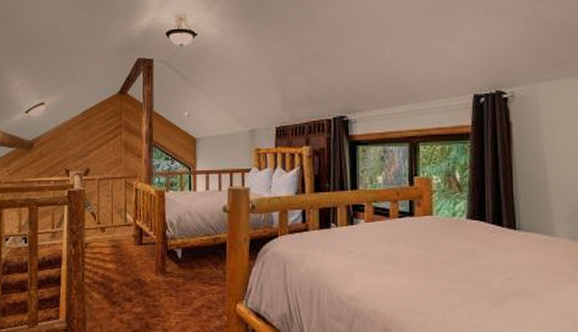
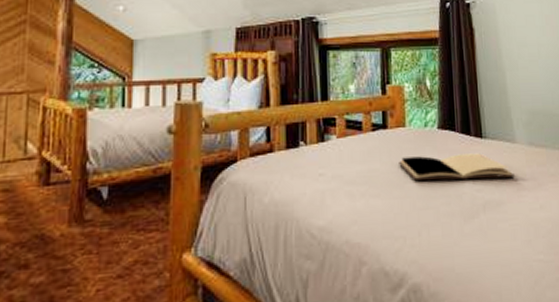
book: none [425,243,554,269] -> present [399,153,516,181]

